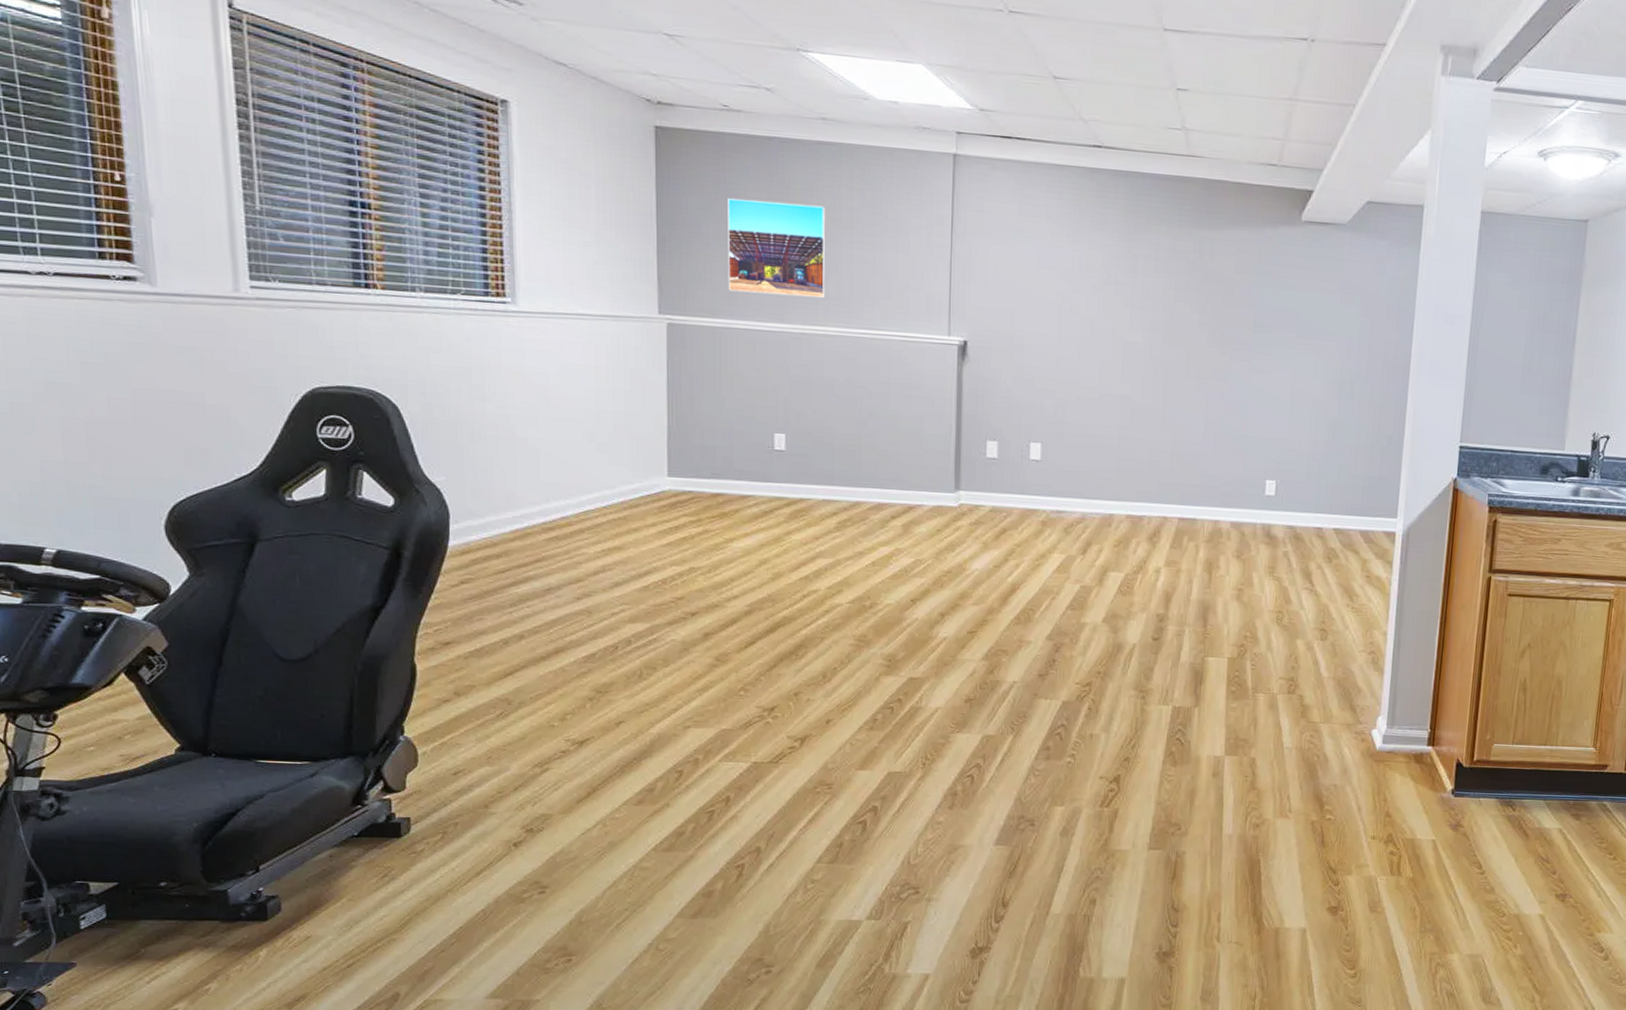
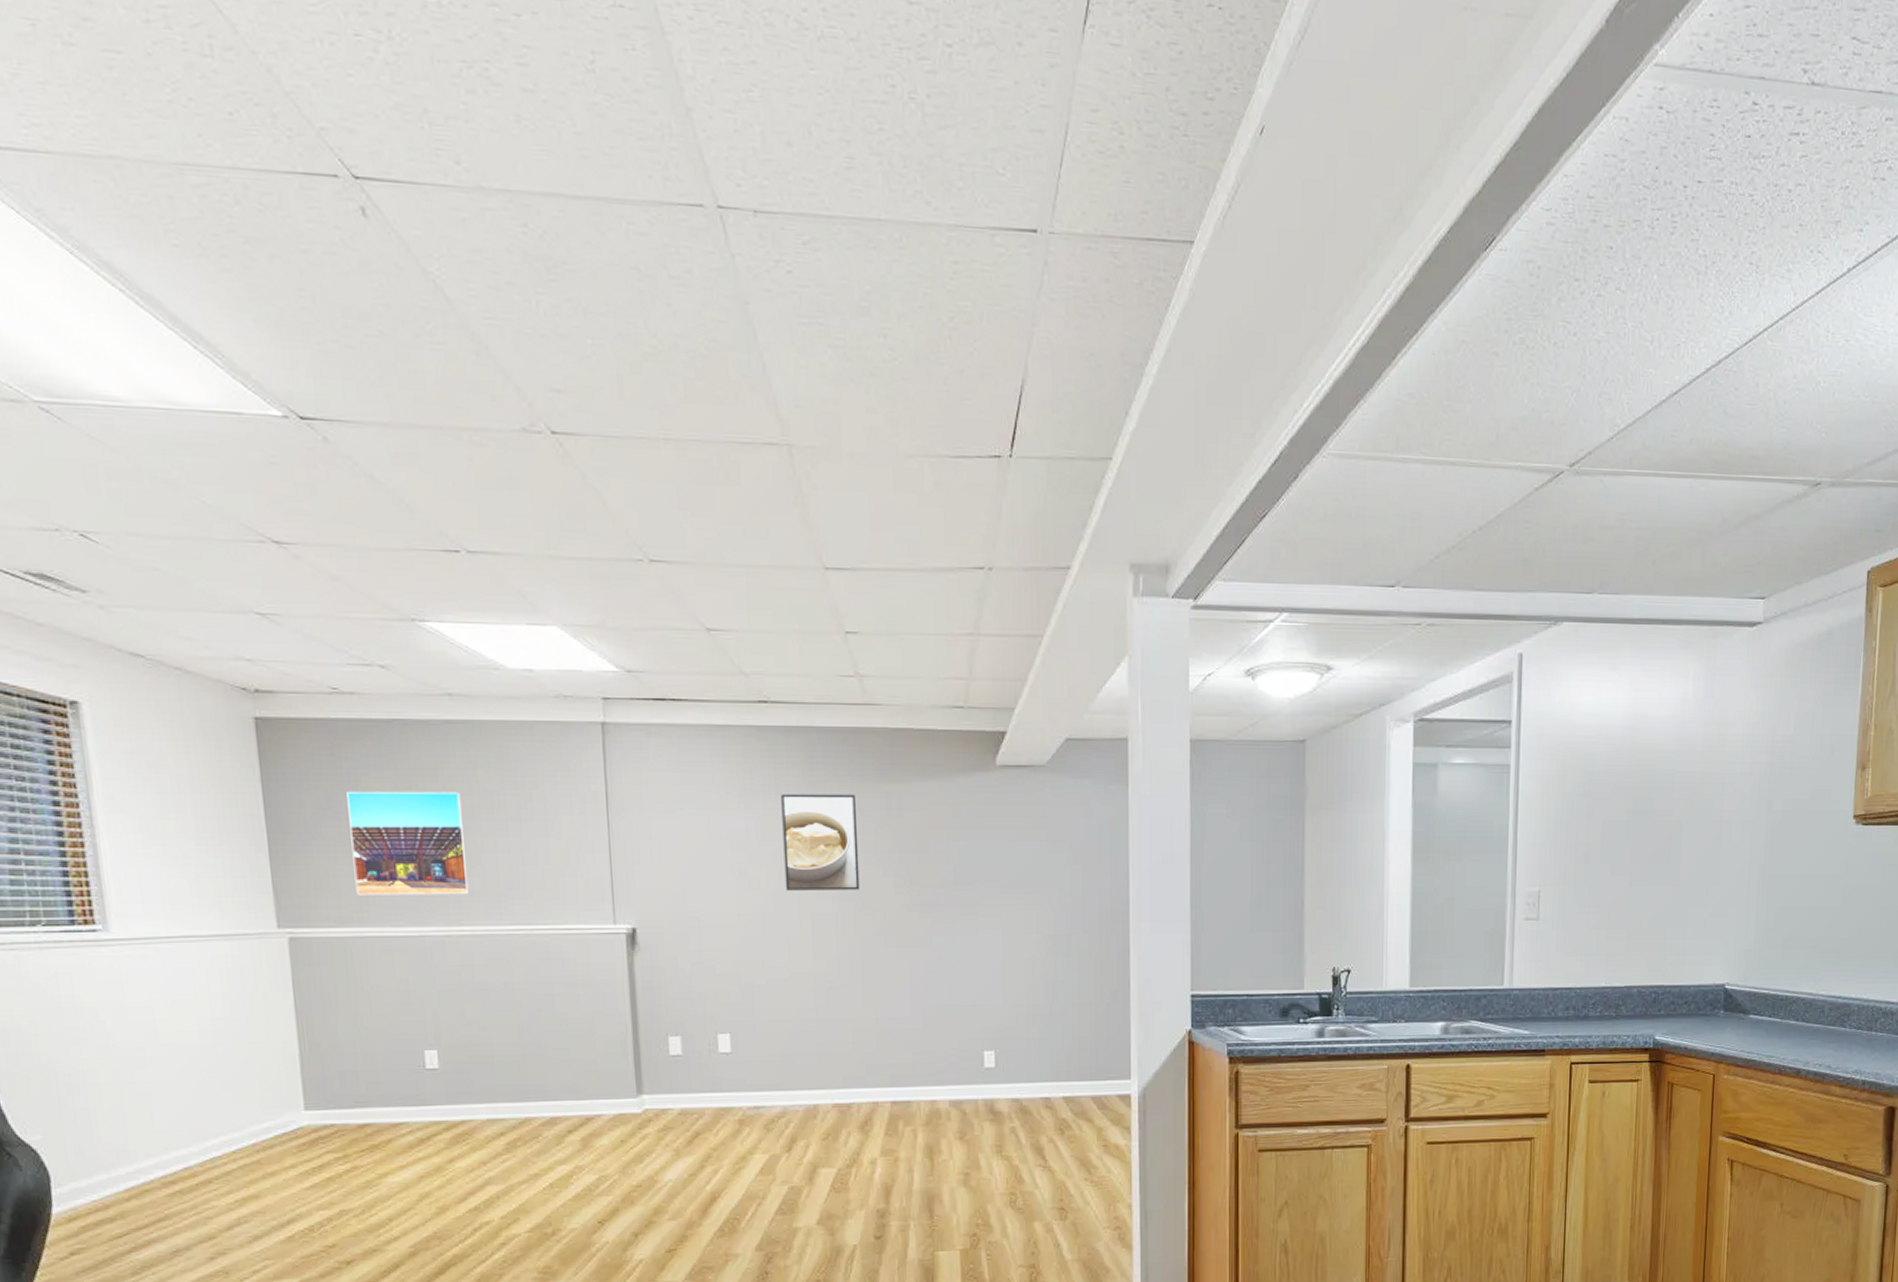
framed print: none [1102,231,1172,324] -> present [781,794,860,891]

